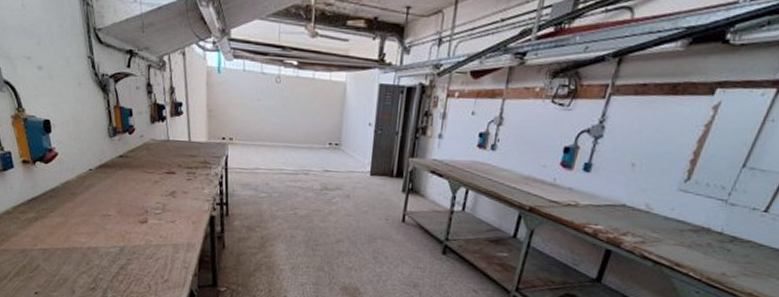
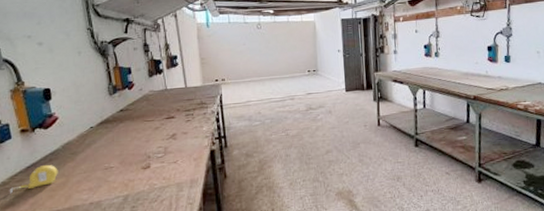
tape measure: none [13,200,58,224] -> present [9,164,58,194]

